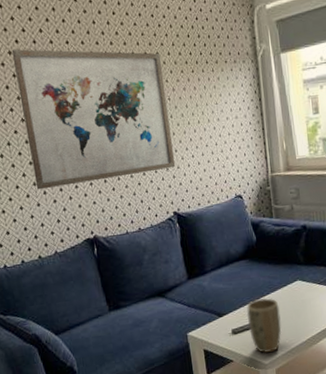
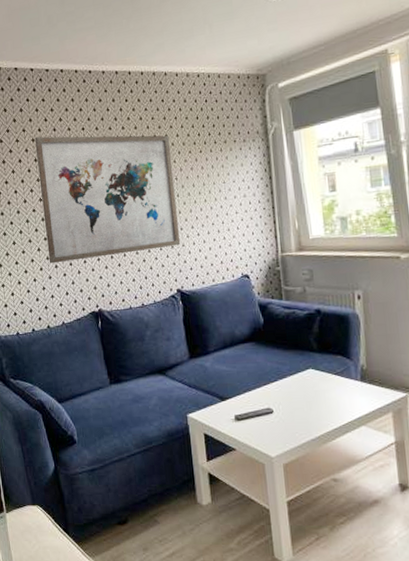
plant pot: present [246,297,282,354] -> none [251,384,291,446]

